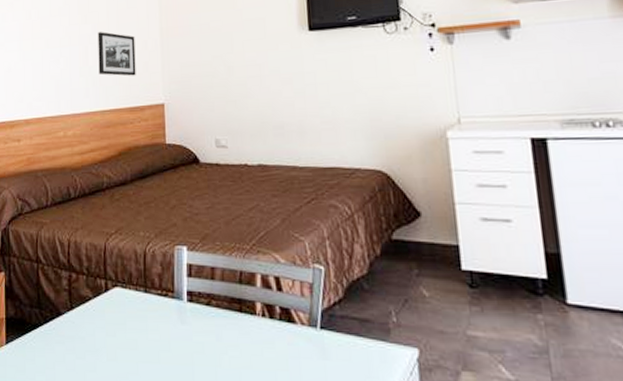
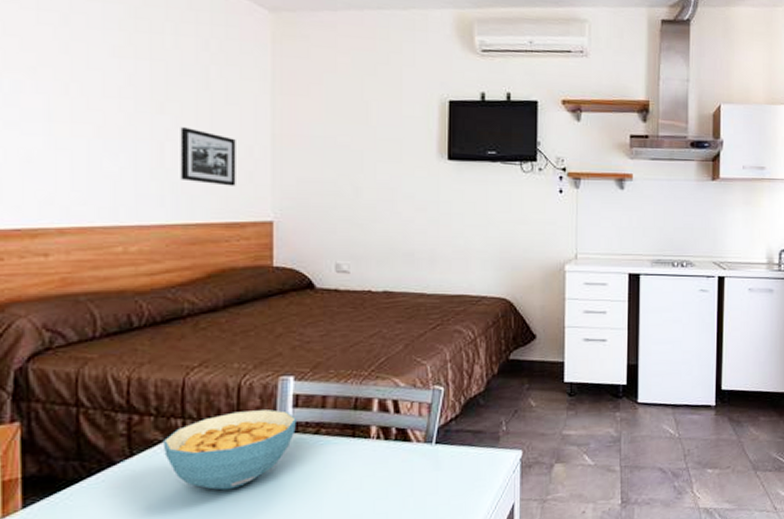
cereal bowl: none [92,277,191,351] -> present [162,409,296,491]

